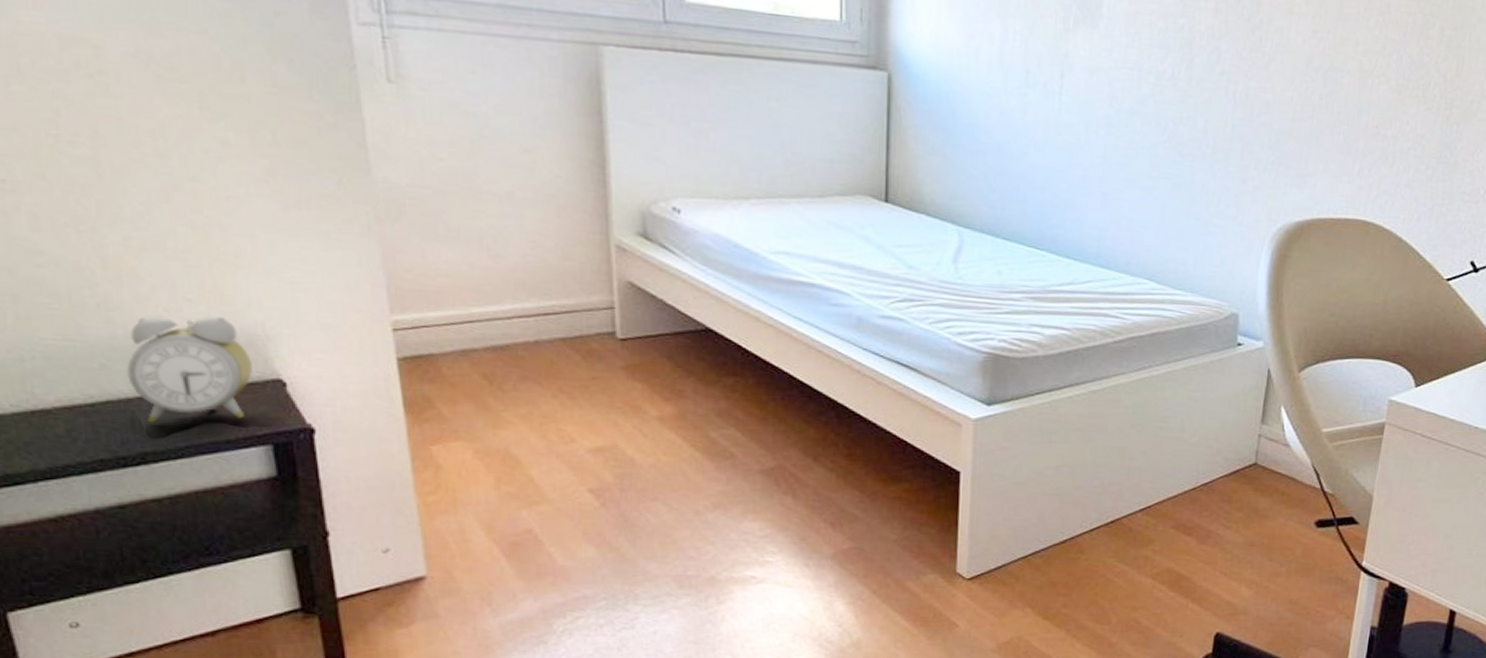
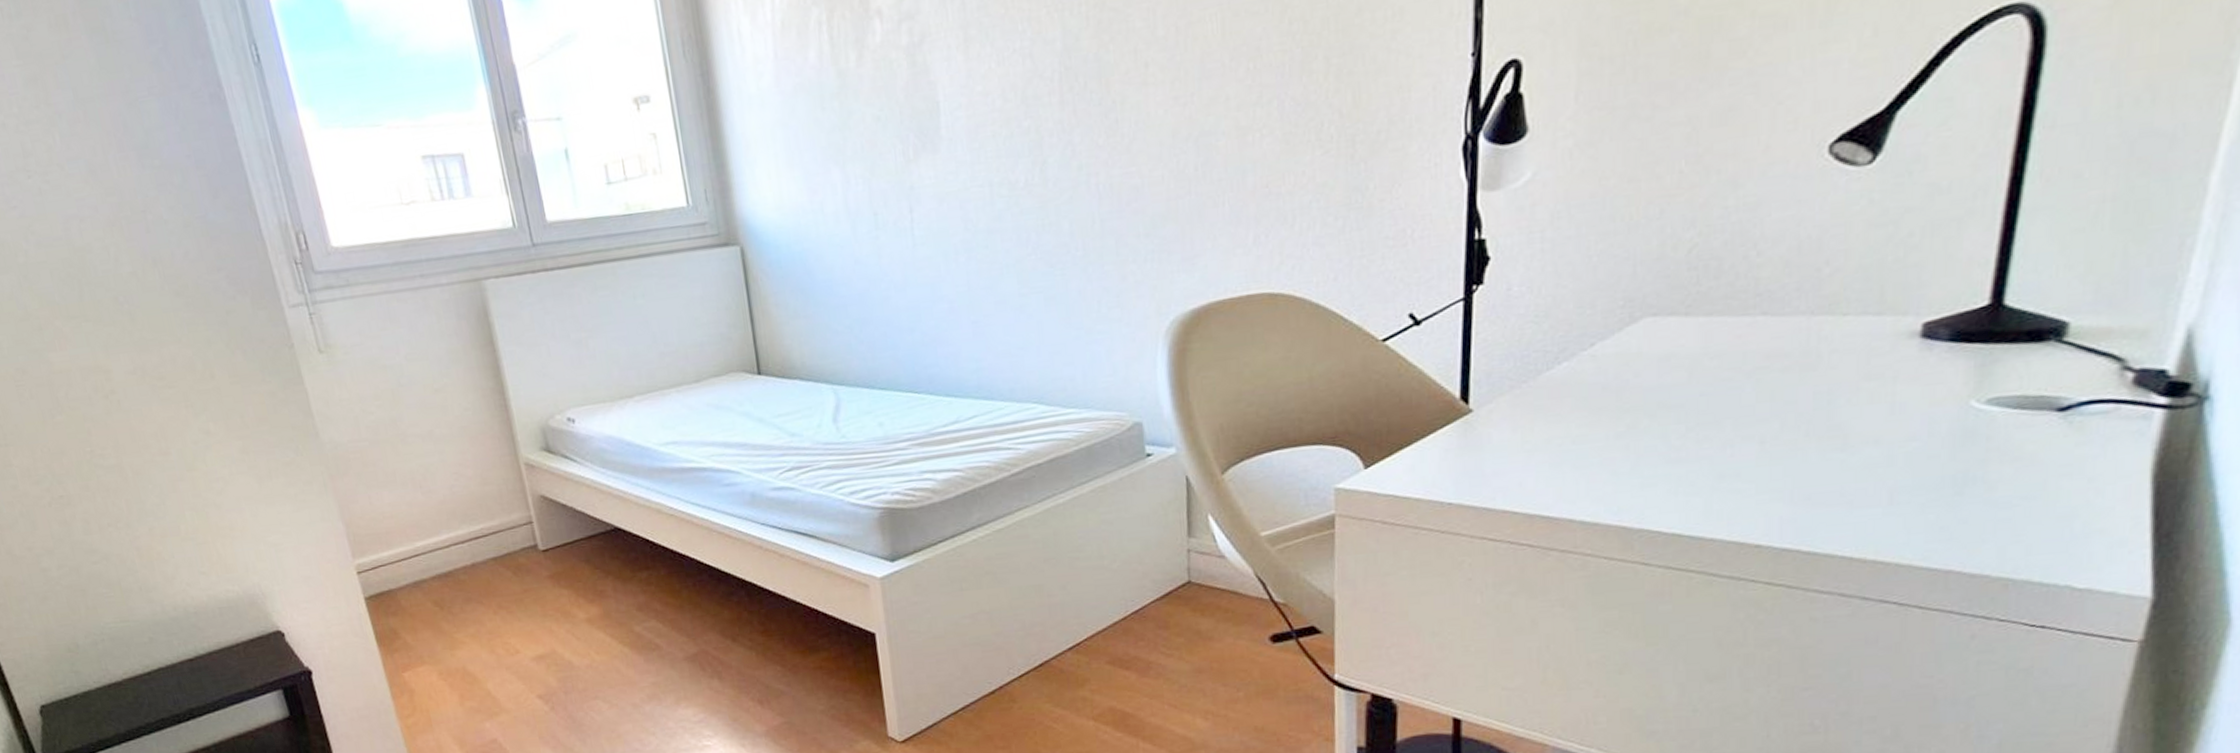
alarm clock: present [126,316,252,423] -> none [166,583,258,683]

